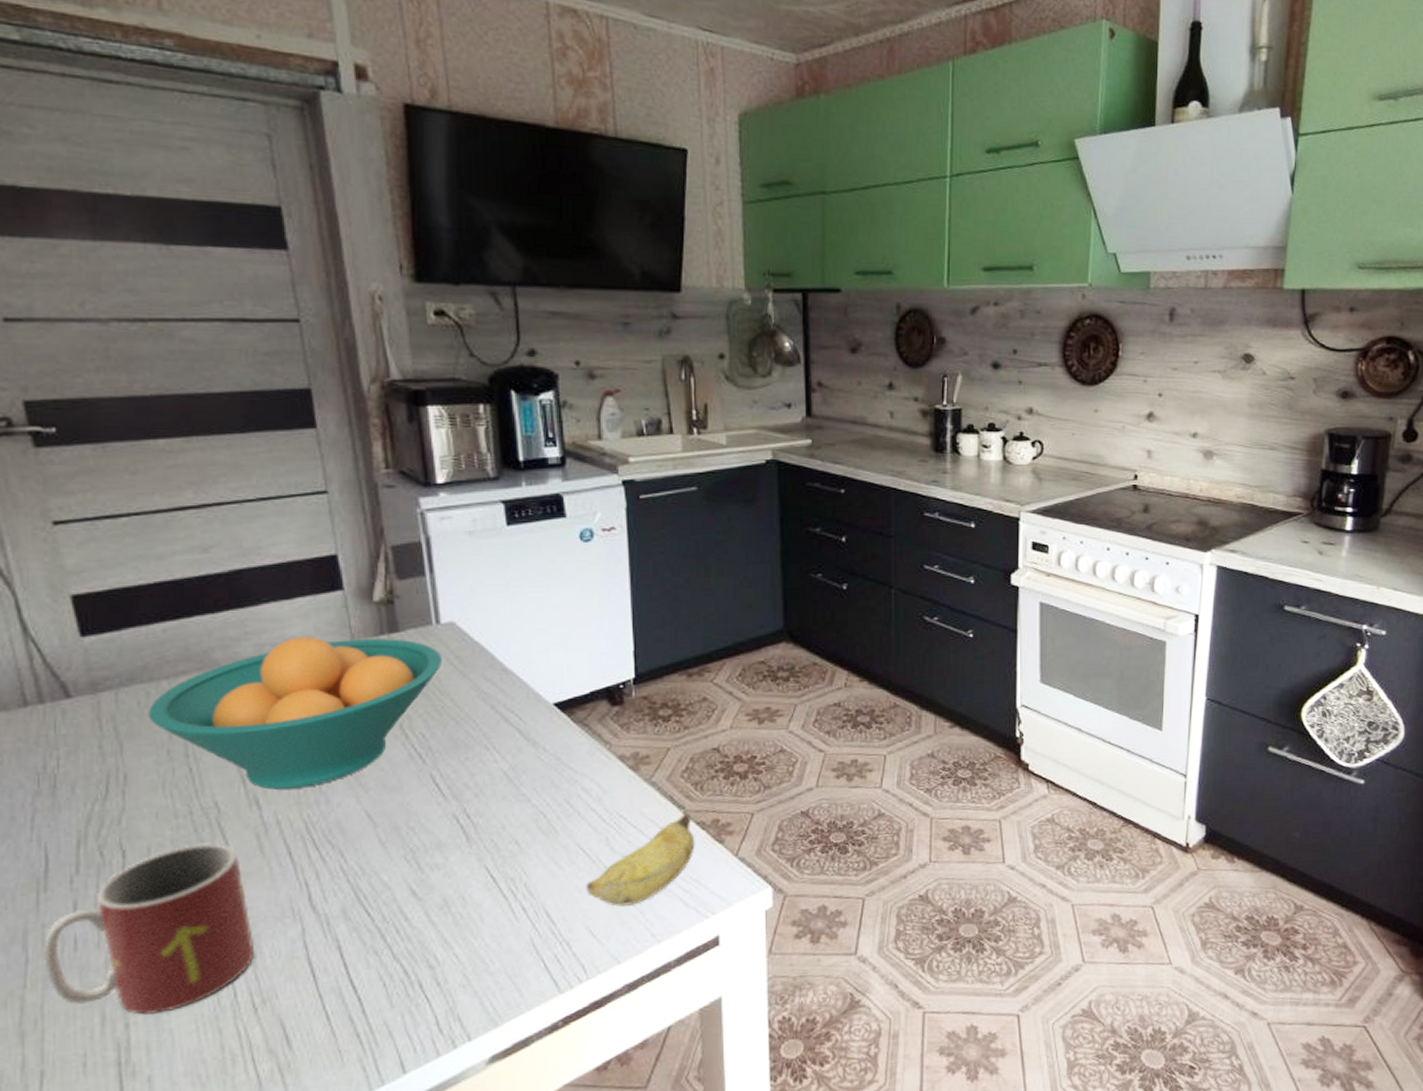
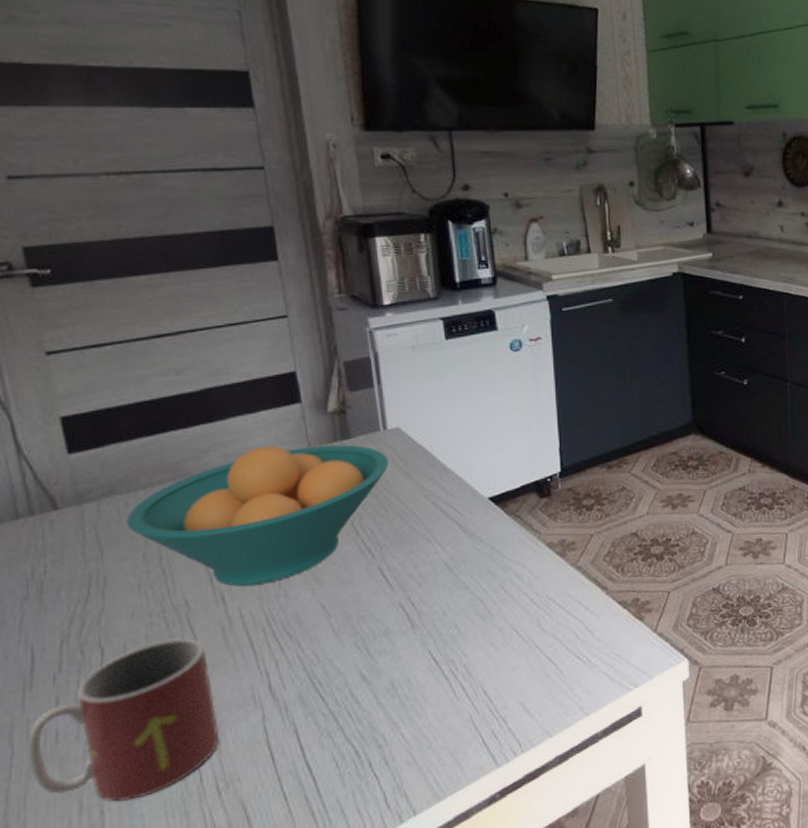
banana: present [586,812,695,907] -> none [520,593,618,683]

